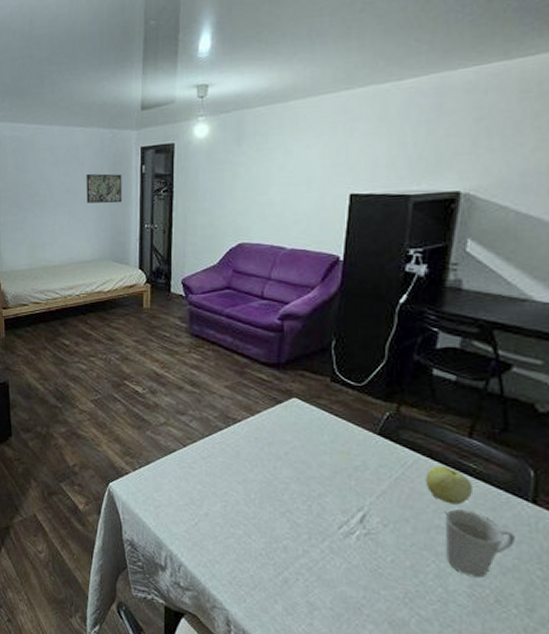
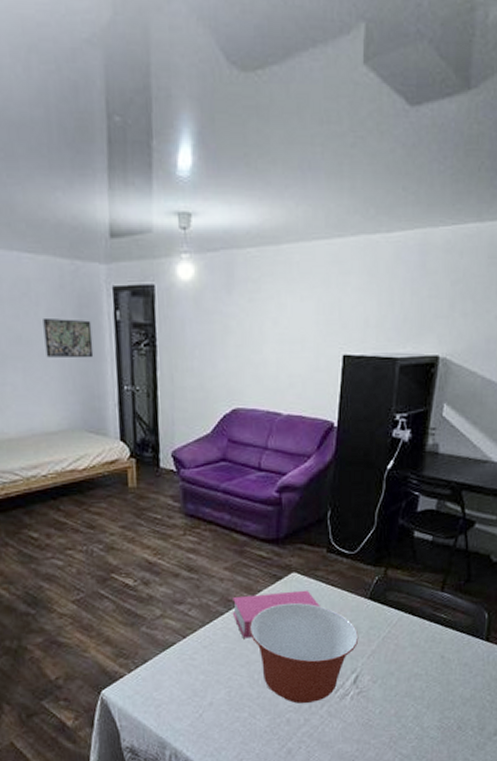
book: none [231,414,322,457] -> present [232,590,320,638]
mixing bowl: none [247,427,367,534] -> present [249,602,359,704]
apple: present [425,466,472,505] -> none [407,620,443,653]
mug: present [444,509,515,578] -> none [421,656,473,712]

